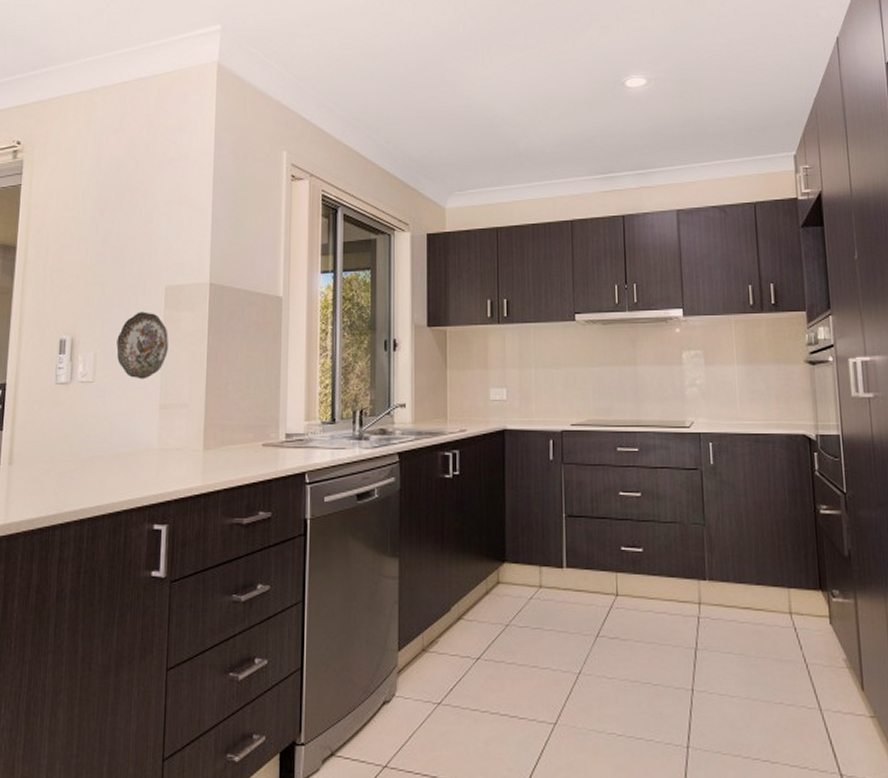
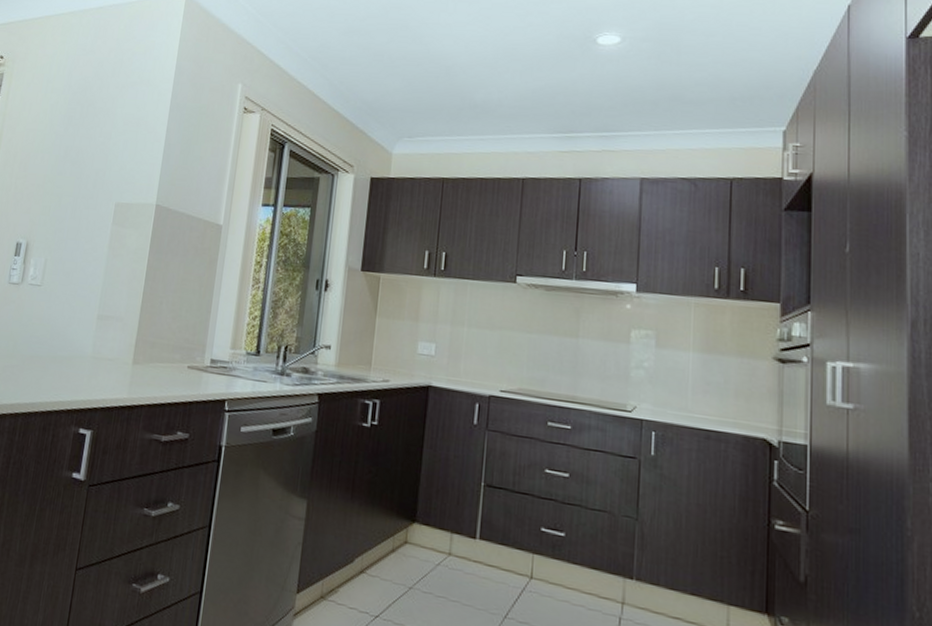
decorative plate: present [116,312,169,379] -> none [64,224,113,289]

